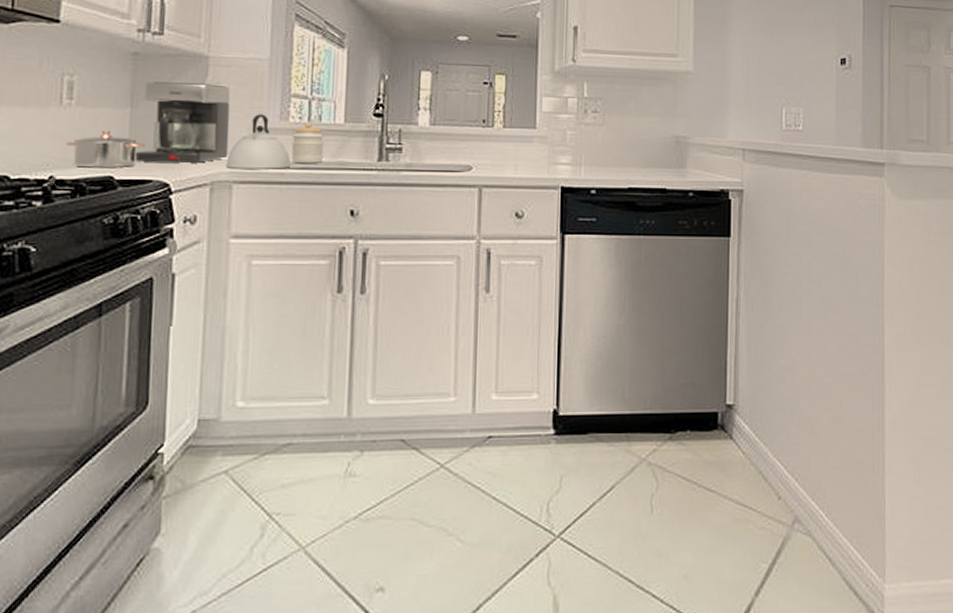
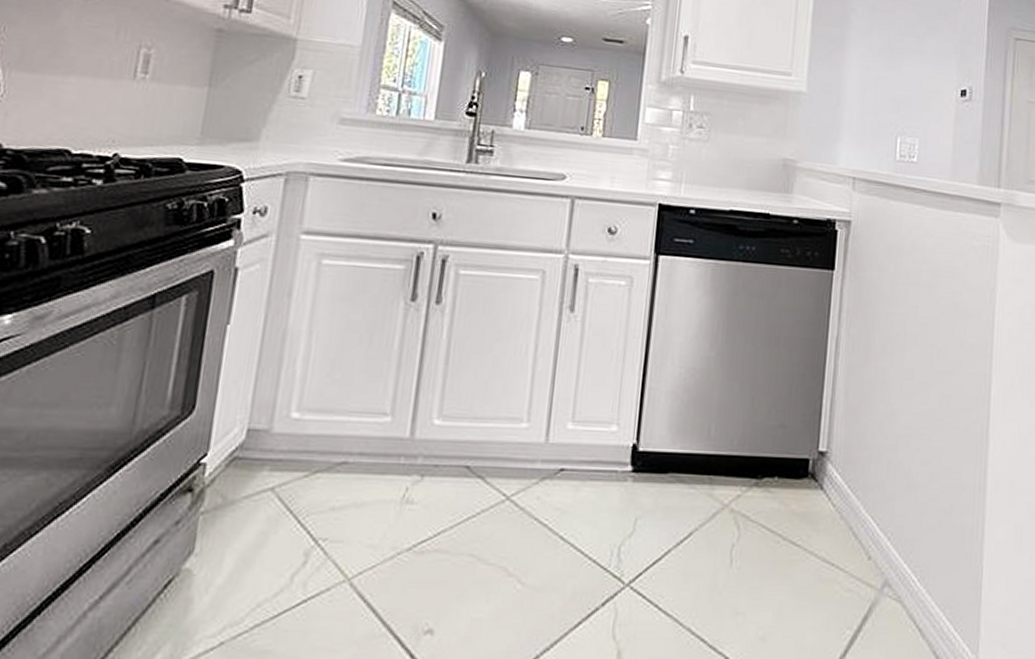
cooking pot: present [66,130,145,168] -> none [135,108,220,150]
coffee maker: present [134,81,230,163] -> none [207,61,317,151]
kettle: present [226,114,292,169] -> none [304,103,375,164]
jar: present [290,121,324,163] -> none [374,115,412,160]

